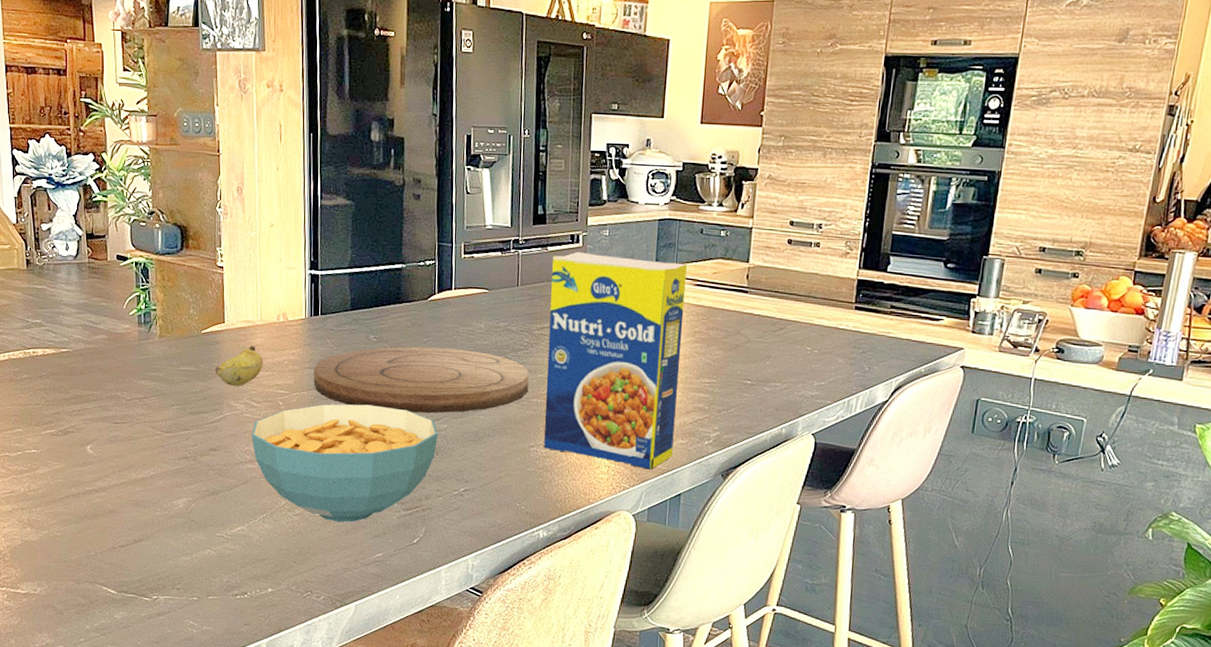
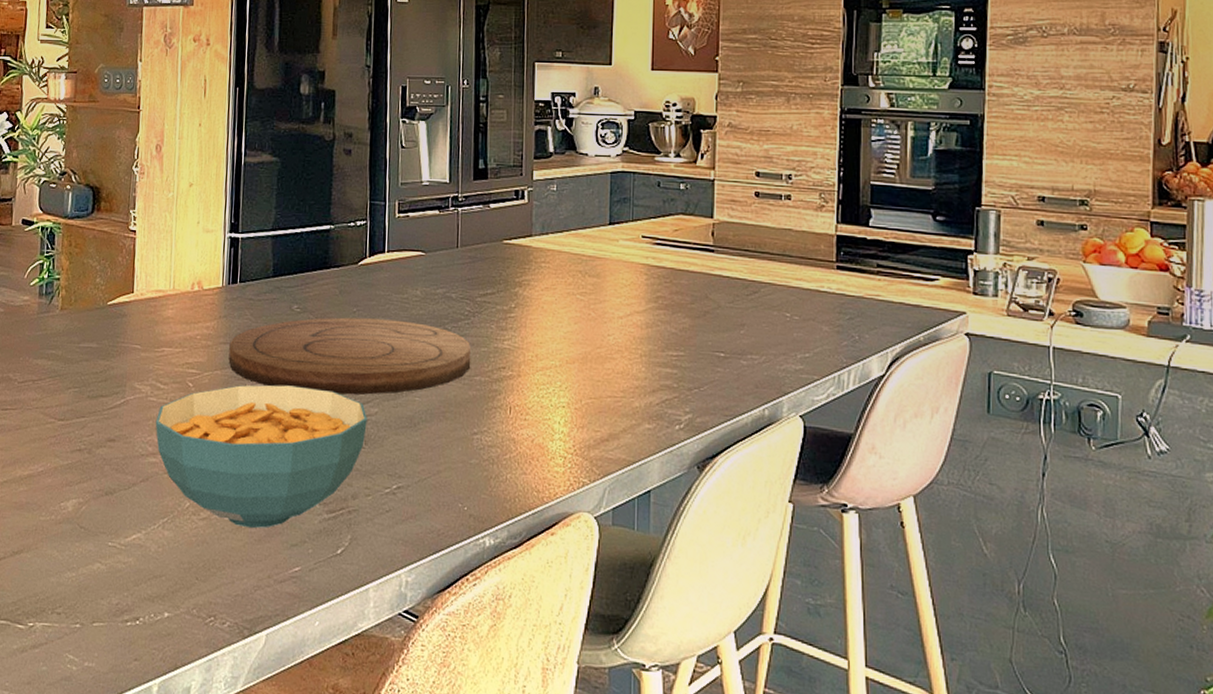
banana: present [215,345,263,386] -> none [119,318,174,365]
legume: present [544,252,687,470] -> none [489,209,644,461]

